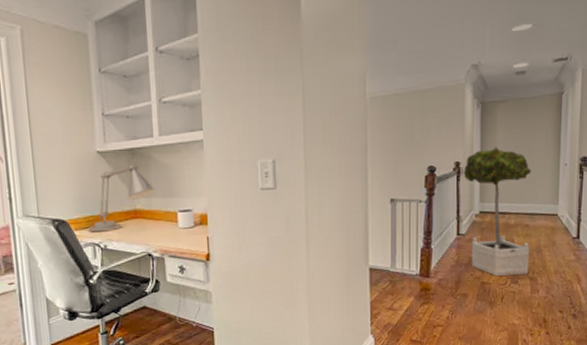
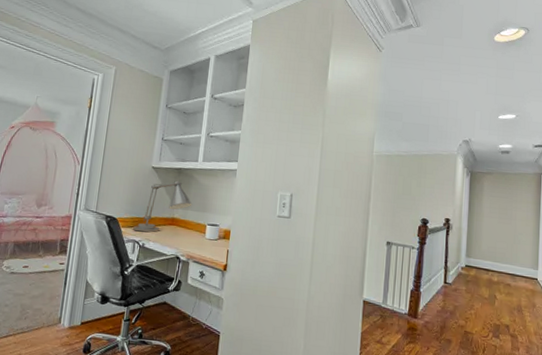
potted tree: present [463,146,532,276] -> none [452,210,514,330]

